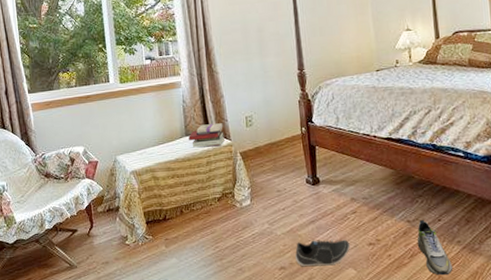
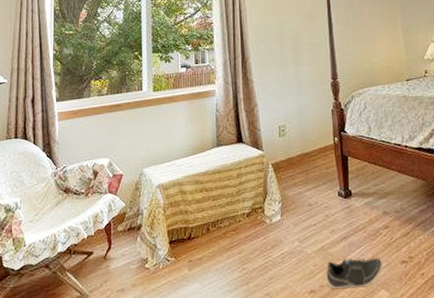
books: present [188,123,226,148] -> none [220,133,258,159]

